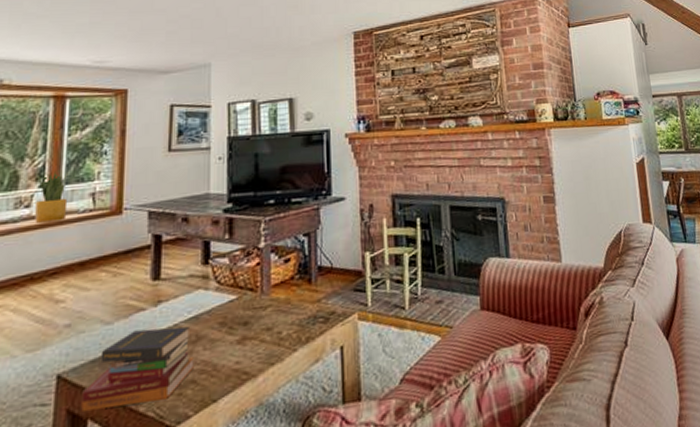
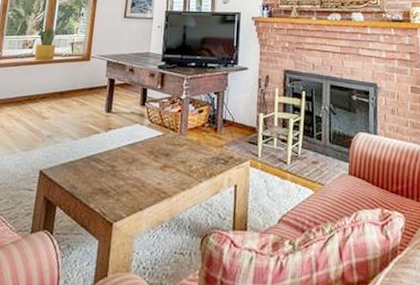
books: present [81,327,194,413] -> none [53,147,129,201]

